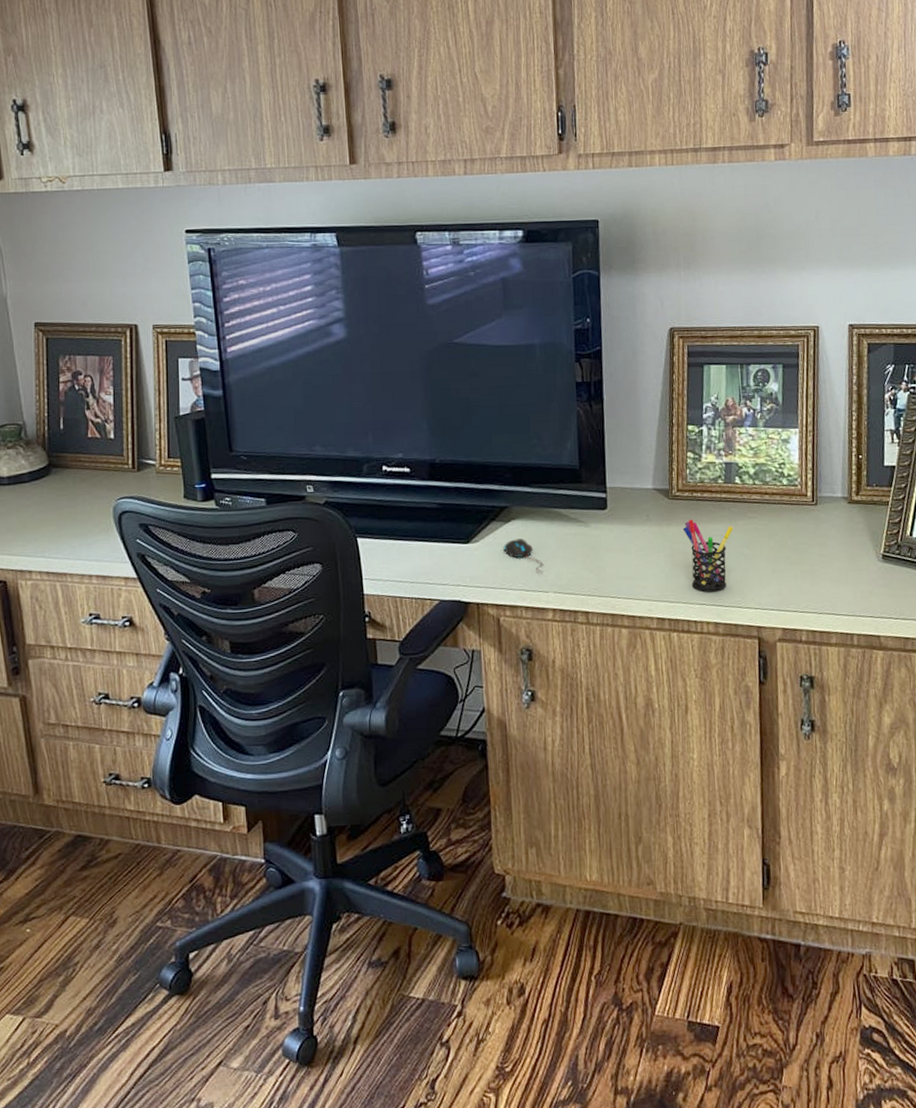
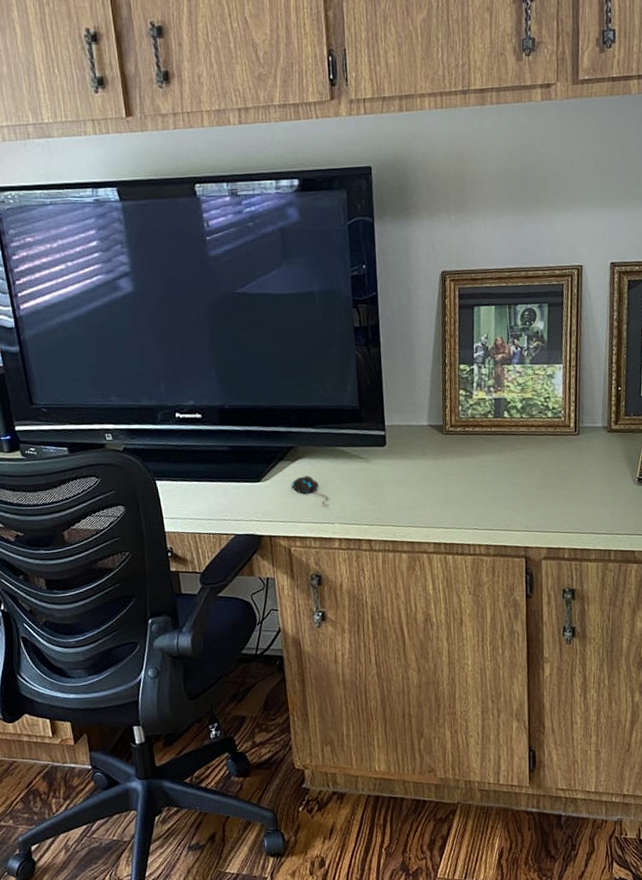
pen holder: present [682,519,733,592] -> none [456,452,502,518]

